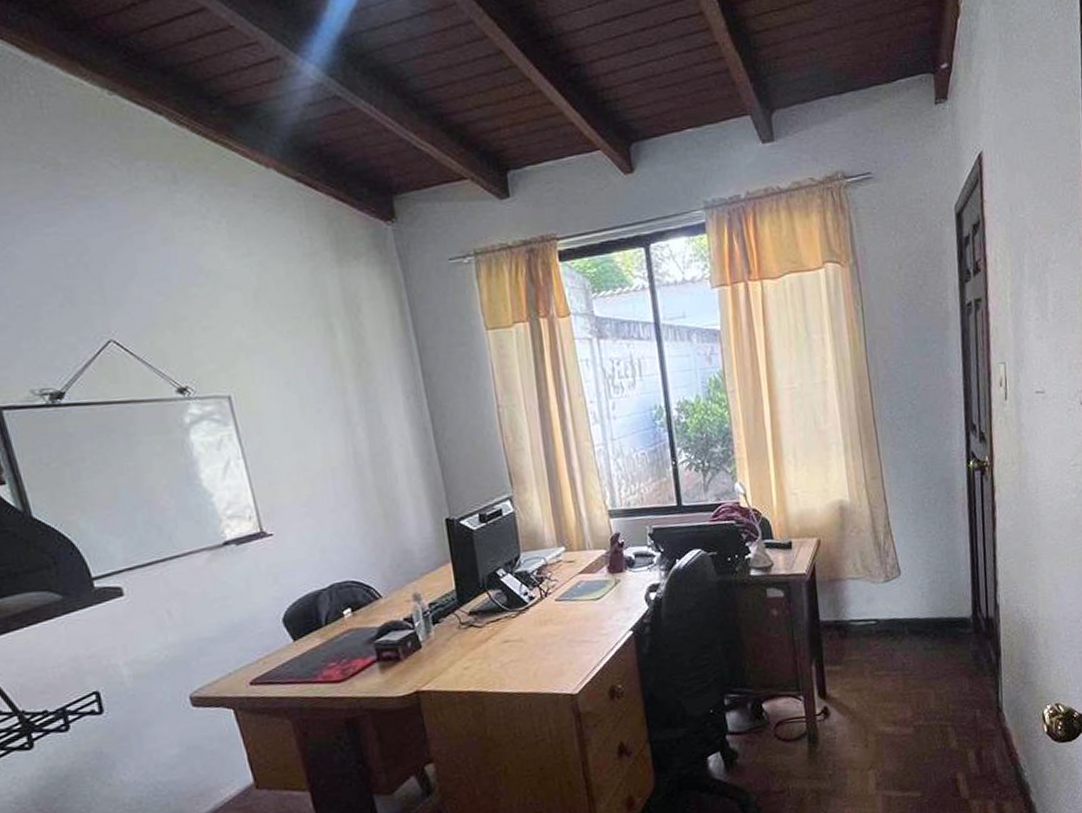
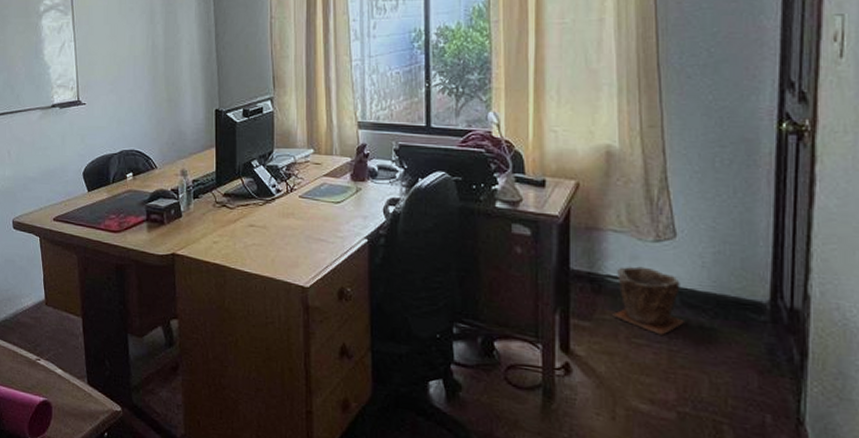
plant pot: none [858,606,913,664] -> present [612,266,684,335]

